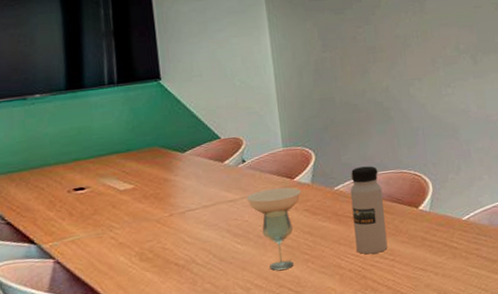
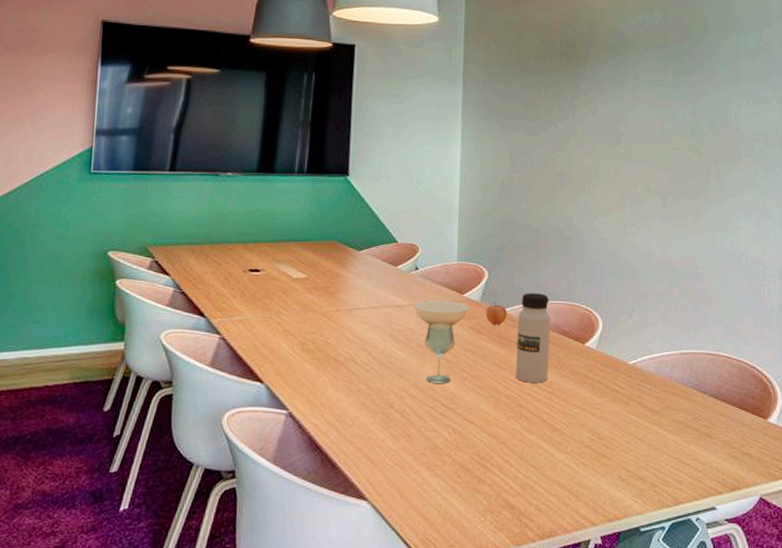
apple: none [318,181,339,205] -> present [486,302,507,326]

